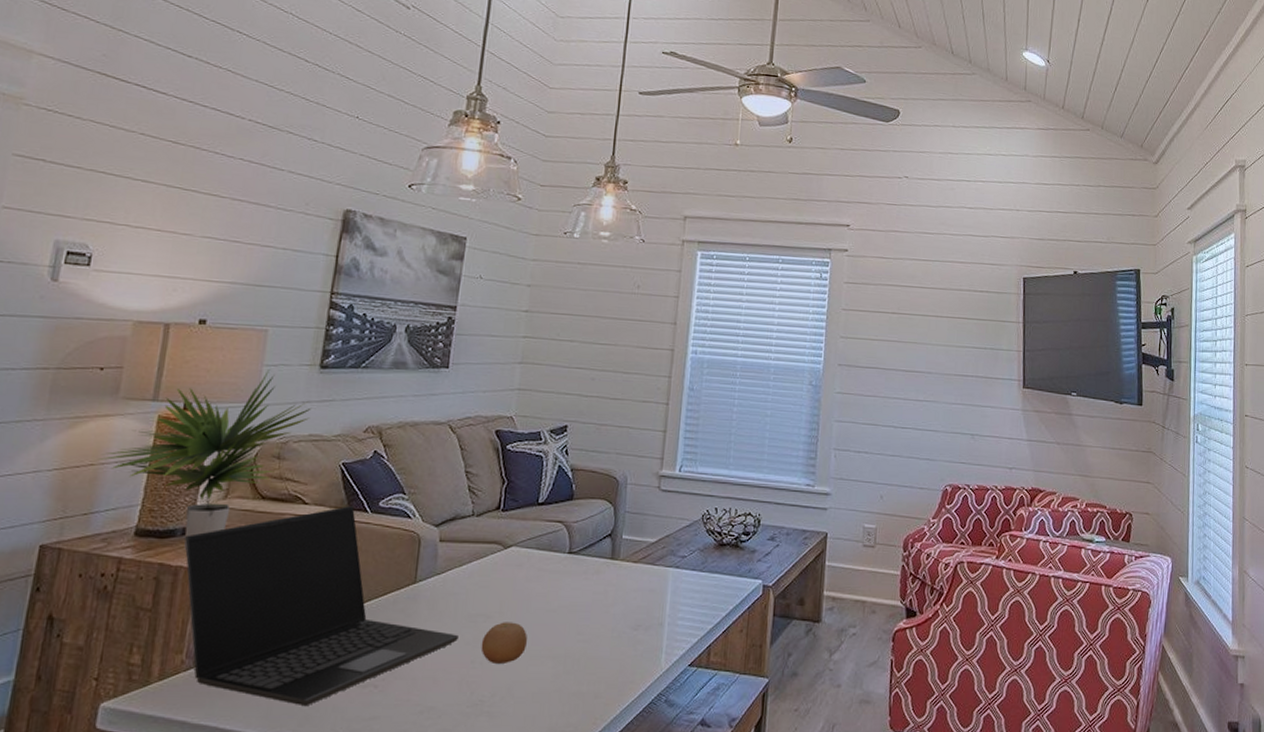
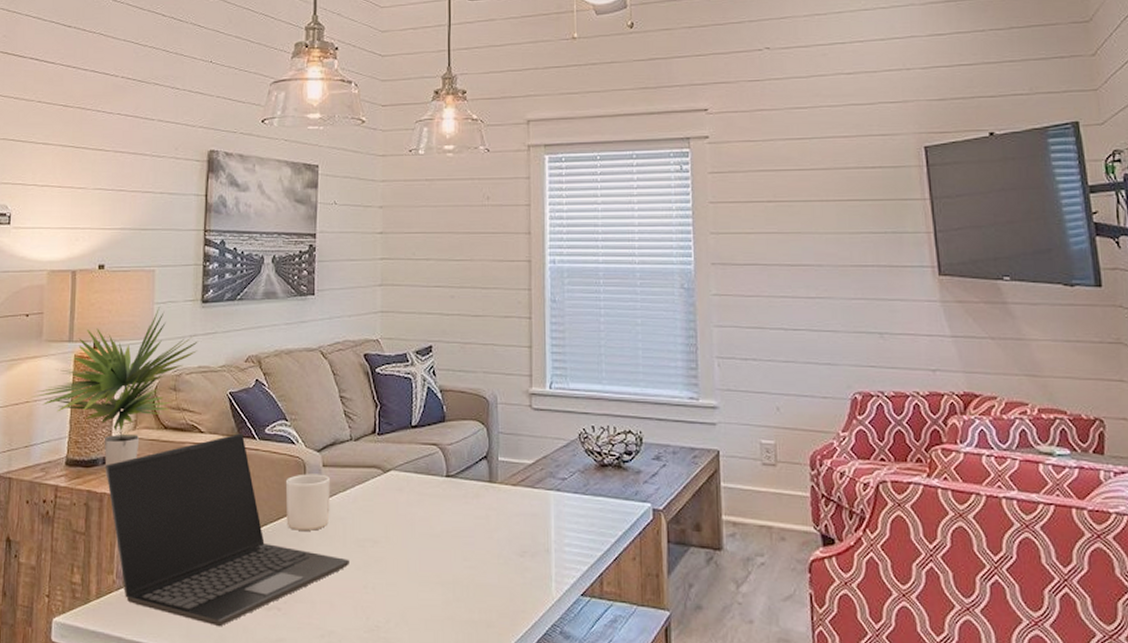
mug: none [393,548,447,606] -> present [285,474,331,531]
fruit: present [481,622,528,665] -> none [371,547,416,590]

